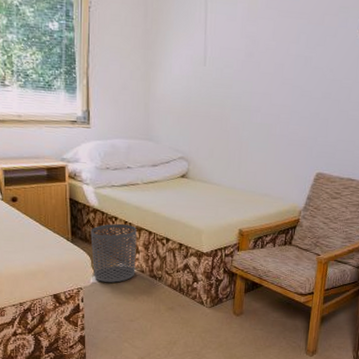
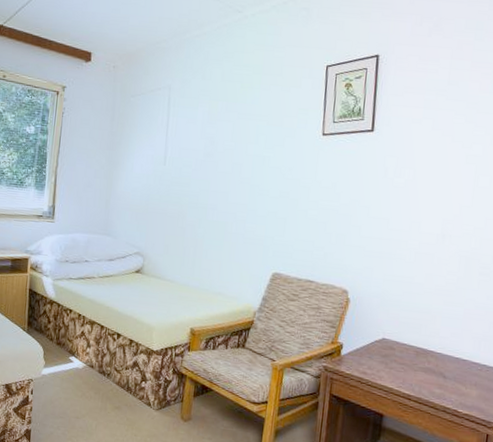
waste bin: present [90,224,137,283] -> none [45,316,90,376]

